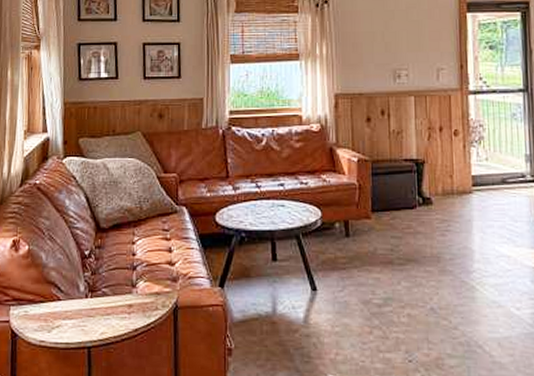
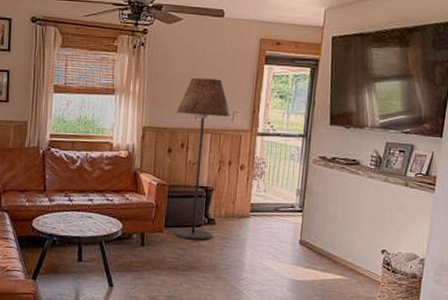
floor lamp: none [372,33,436,225] -> present [173,77,231,241]

